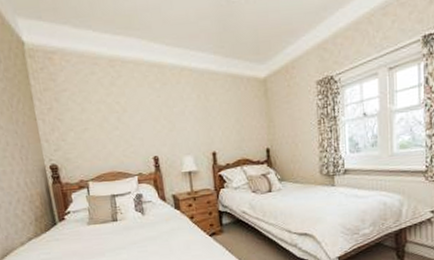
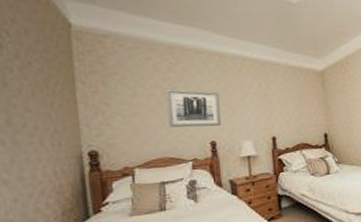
wall art: none [110,103,163,143] -> present [165,88,222,128]

